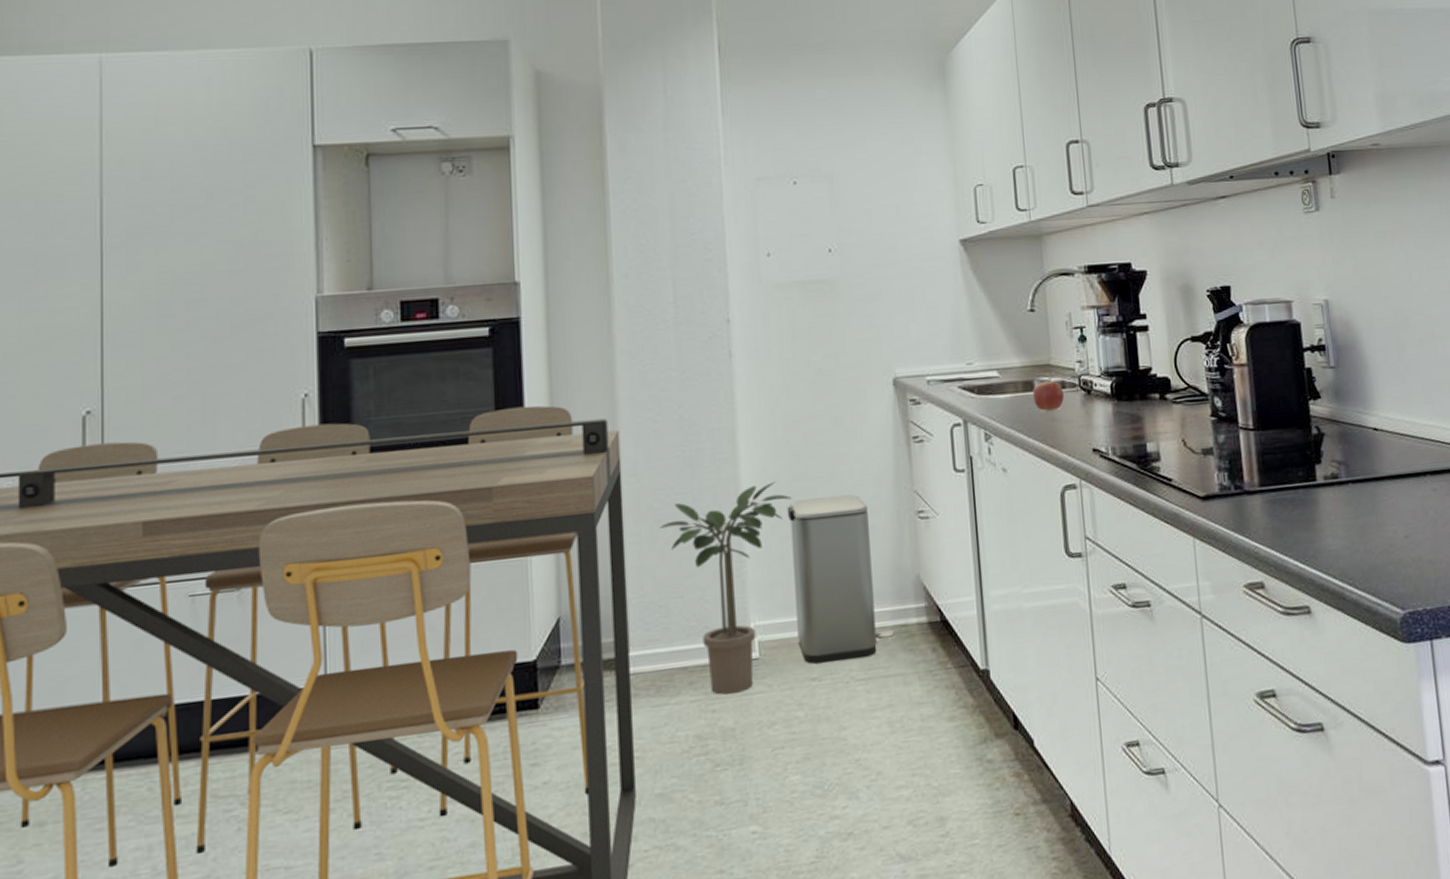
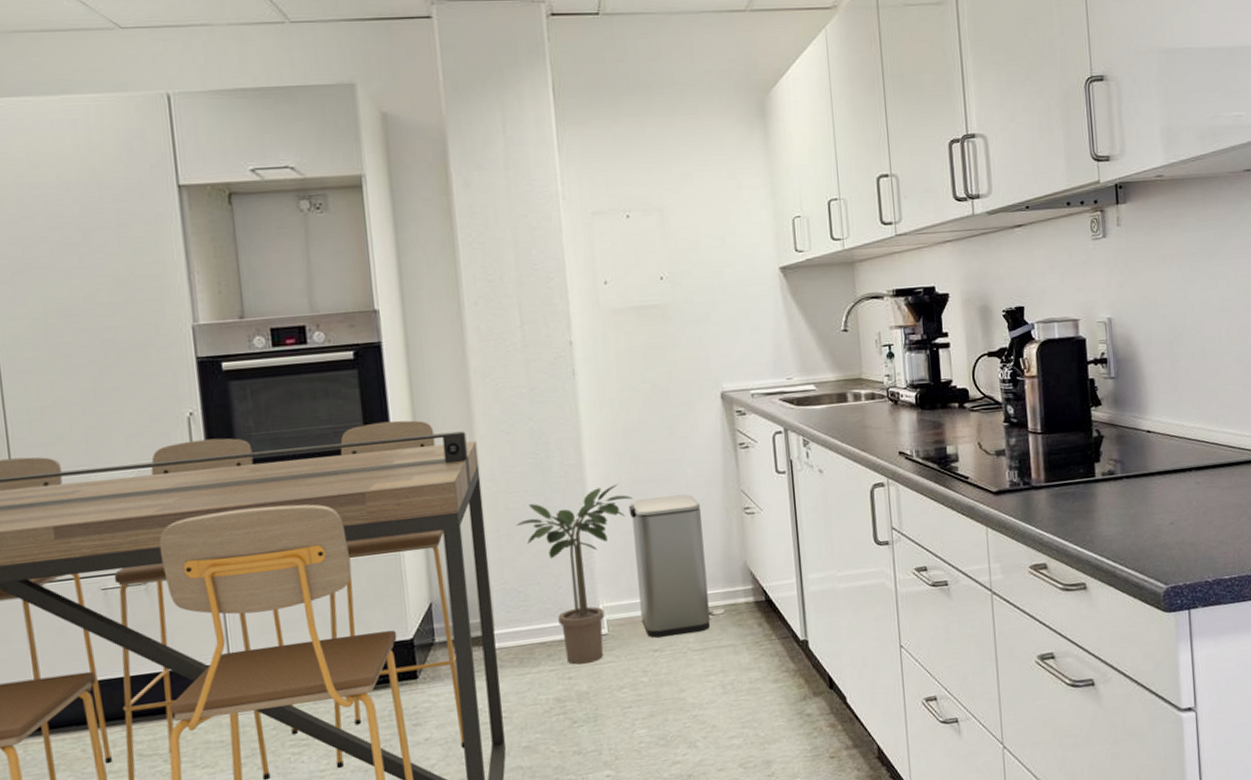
fruit: present [1033,377,1064,411] -> none [846,390,874,420]

